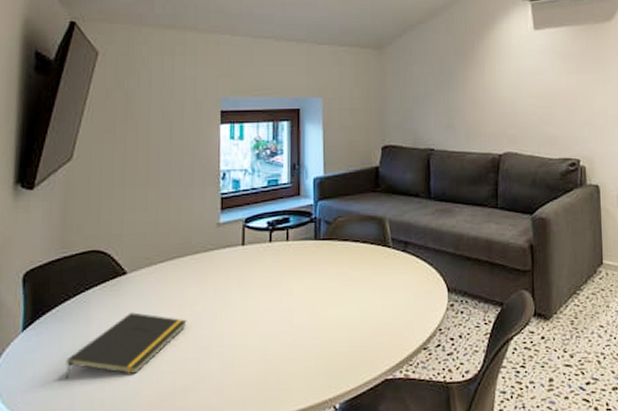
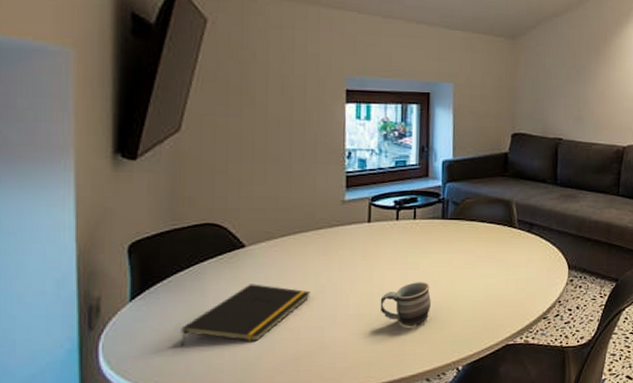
mug: none [254,308,305,358] -> present [380,282,431,326]

